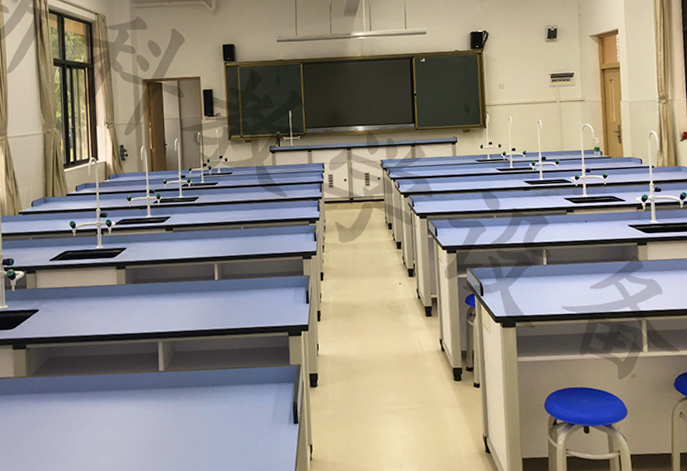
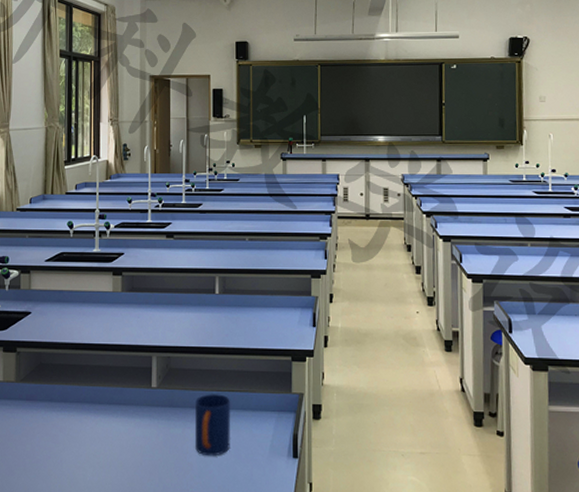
mug: none [201,371,236,430] -> present [195,393,231,457]

